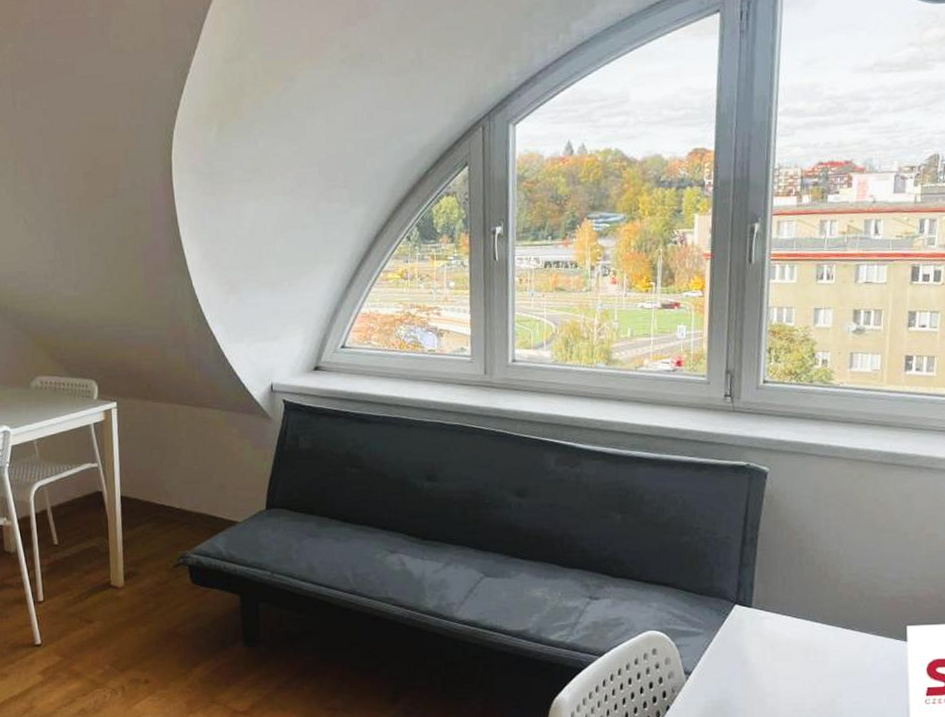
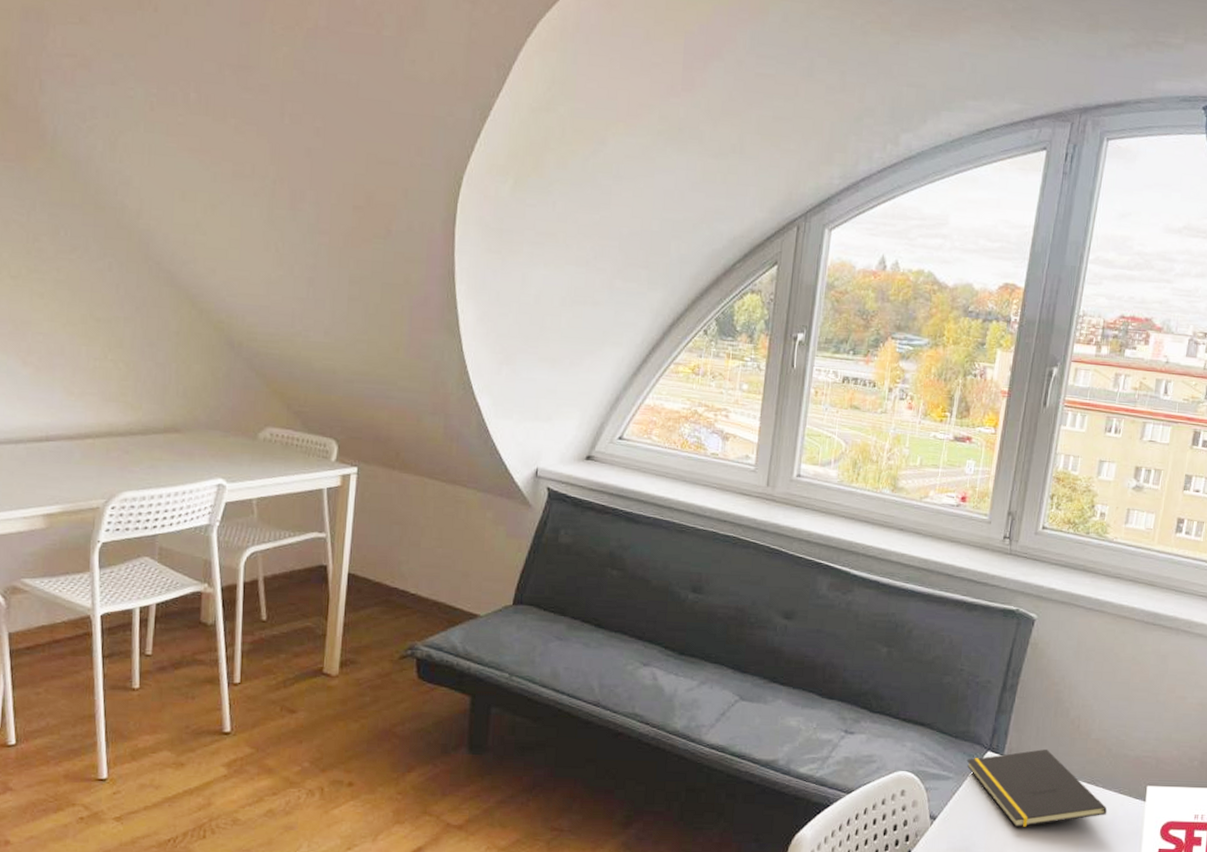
notepad: none [714,597,868,677] -> present [966,748,1108,828]

